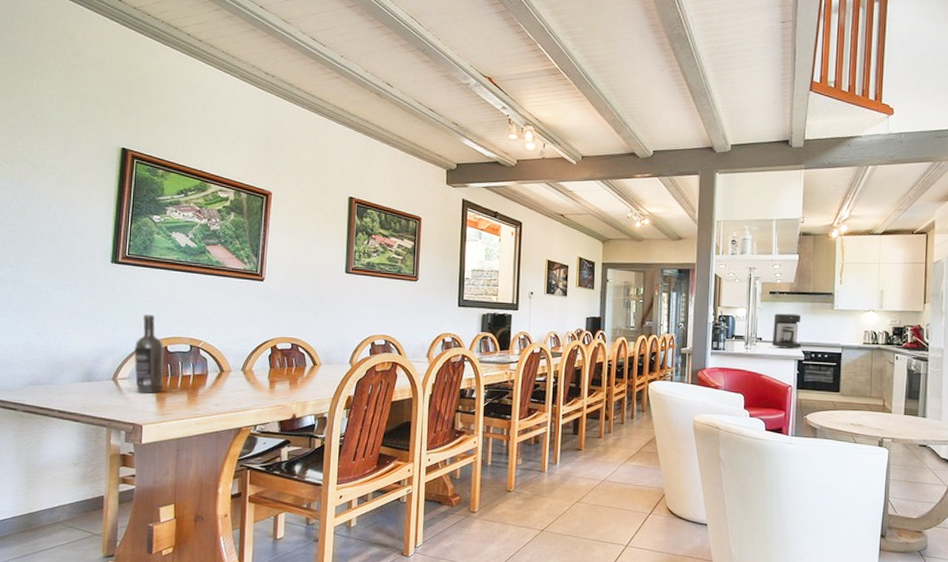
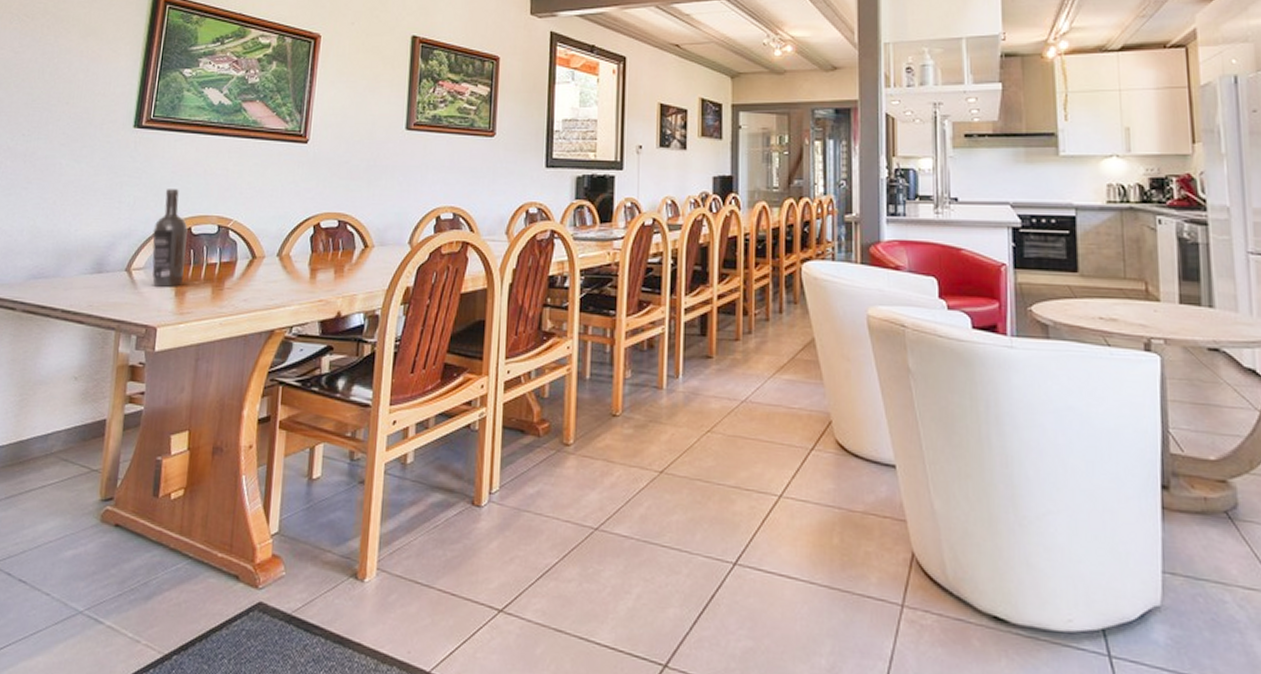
coffee maker: present [771,313,802,349] -> none [971,163,1016,212]

